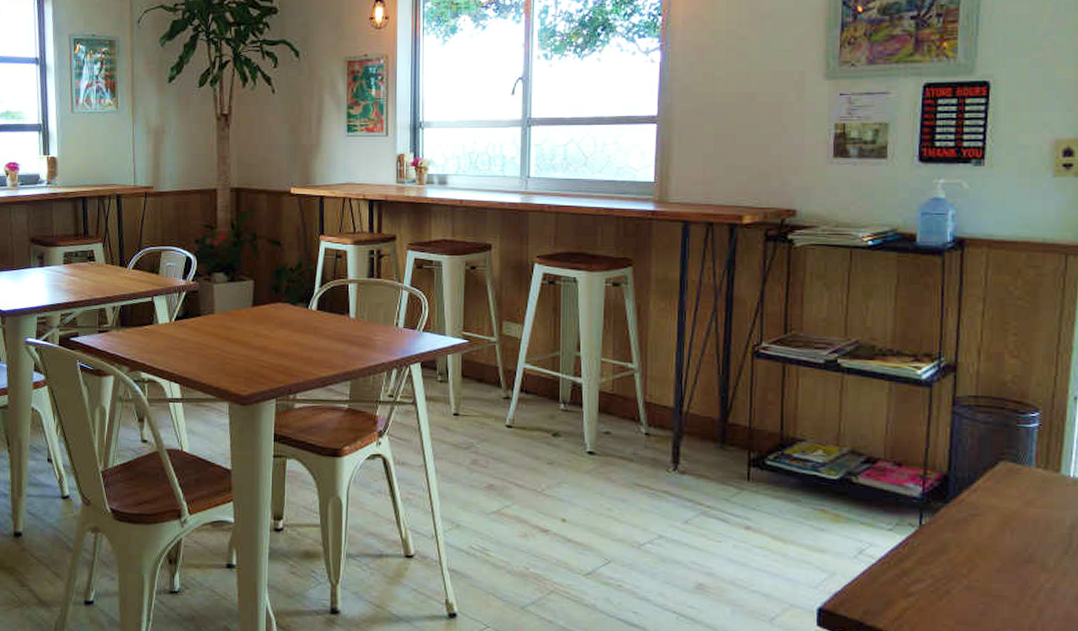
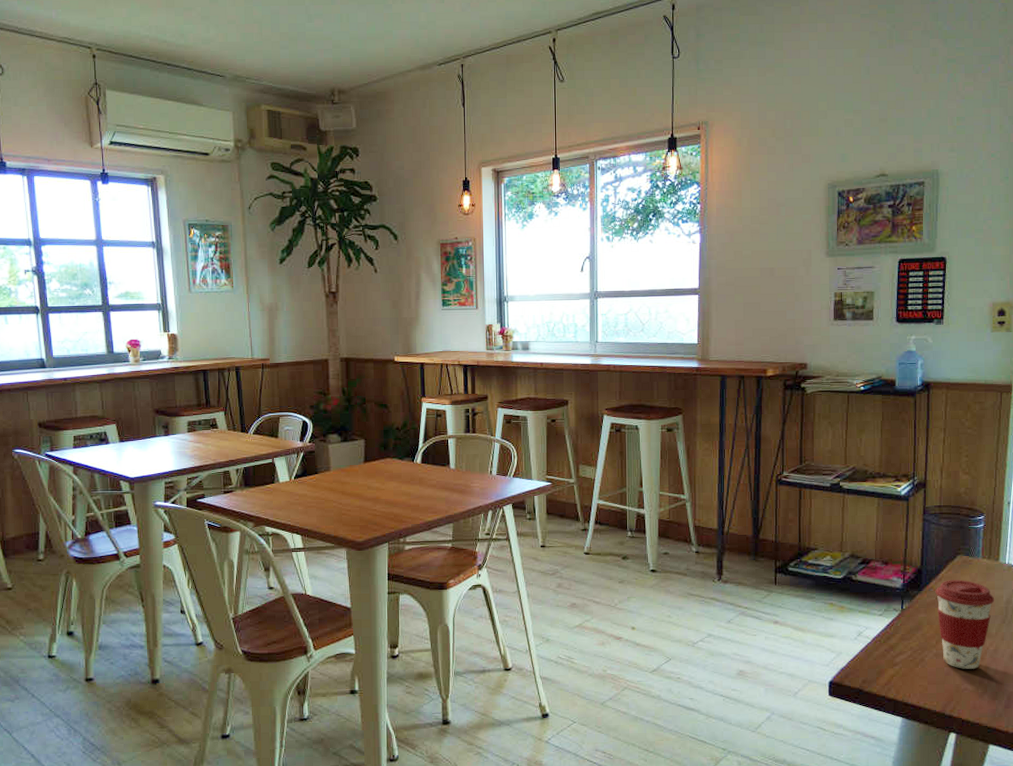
coffee cup: none [968,492,1054,611] -> present [935,580,995,669]

